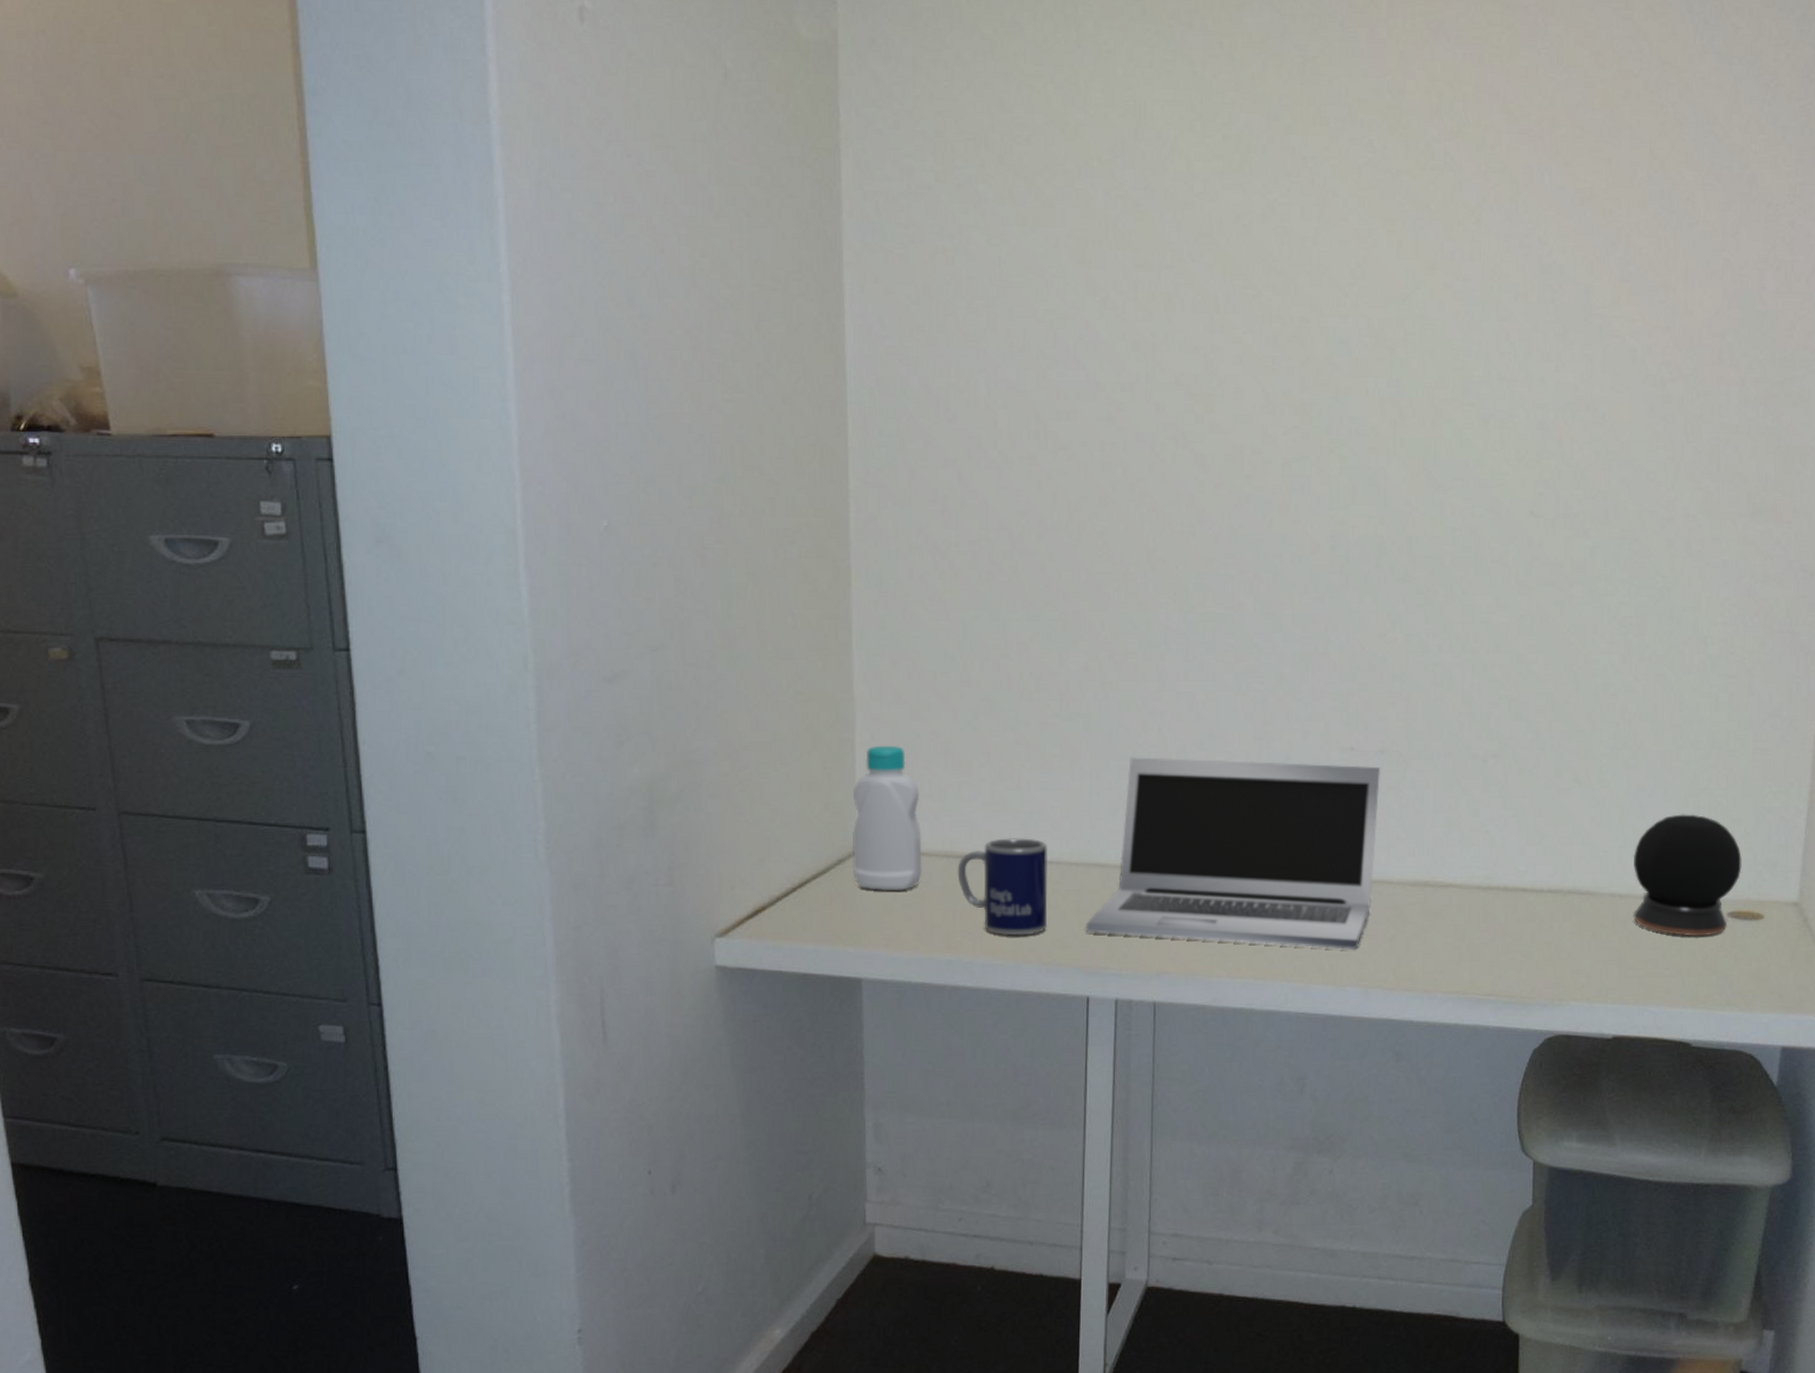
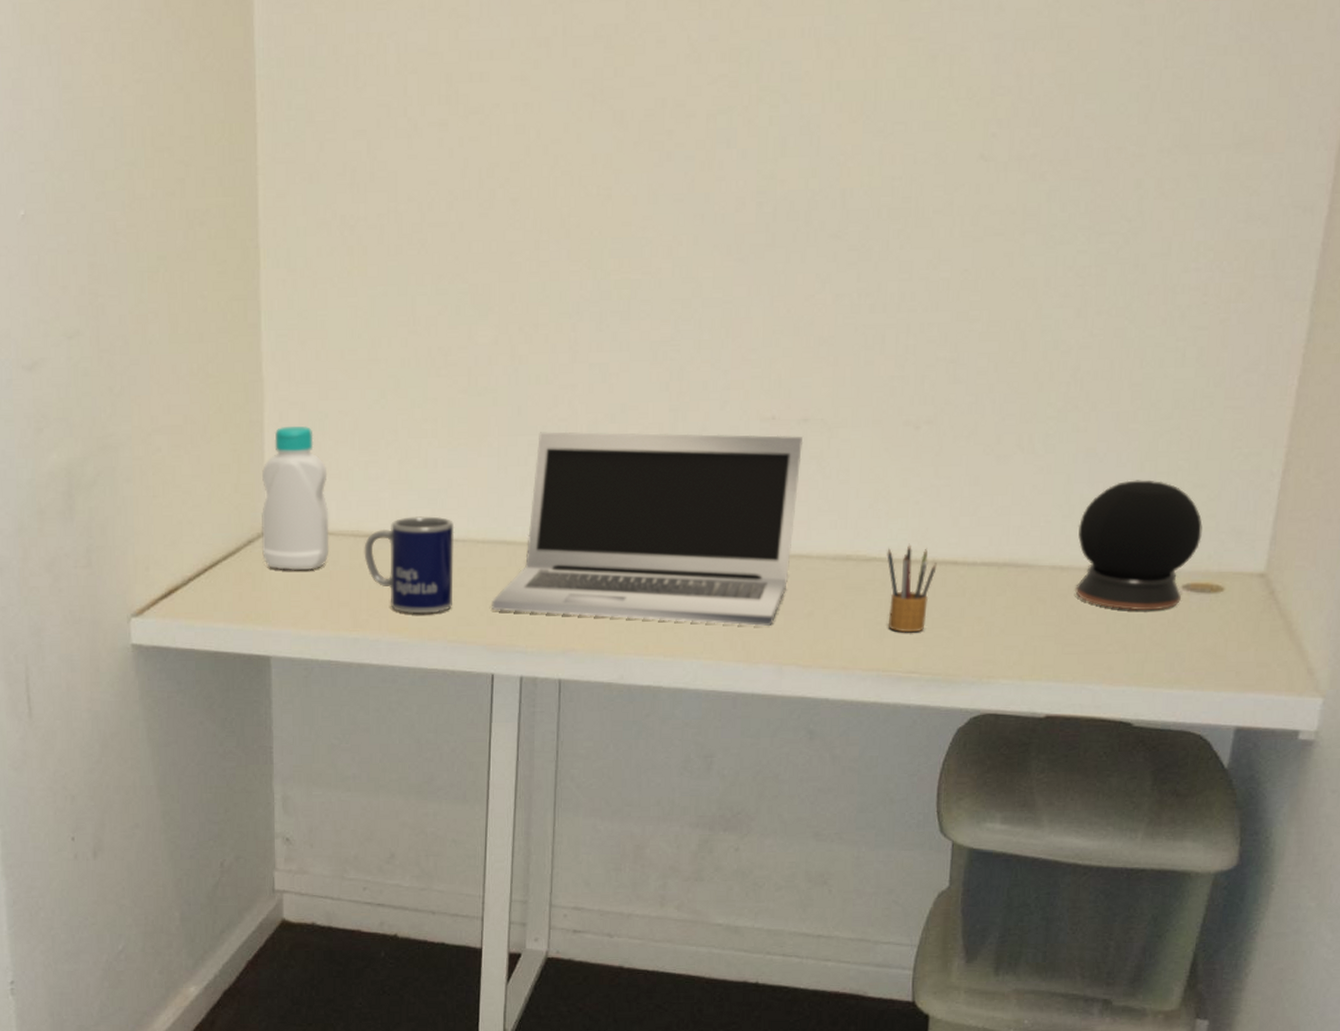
pencil box: none [1462,871,1508,957] -> present [887,543,937,633]

